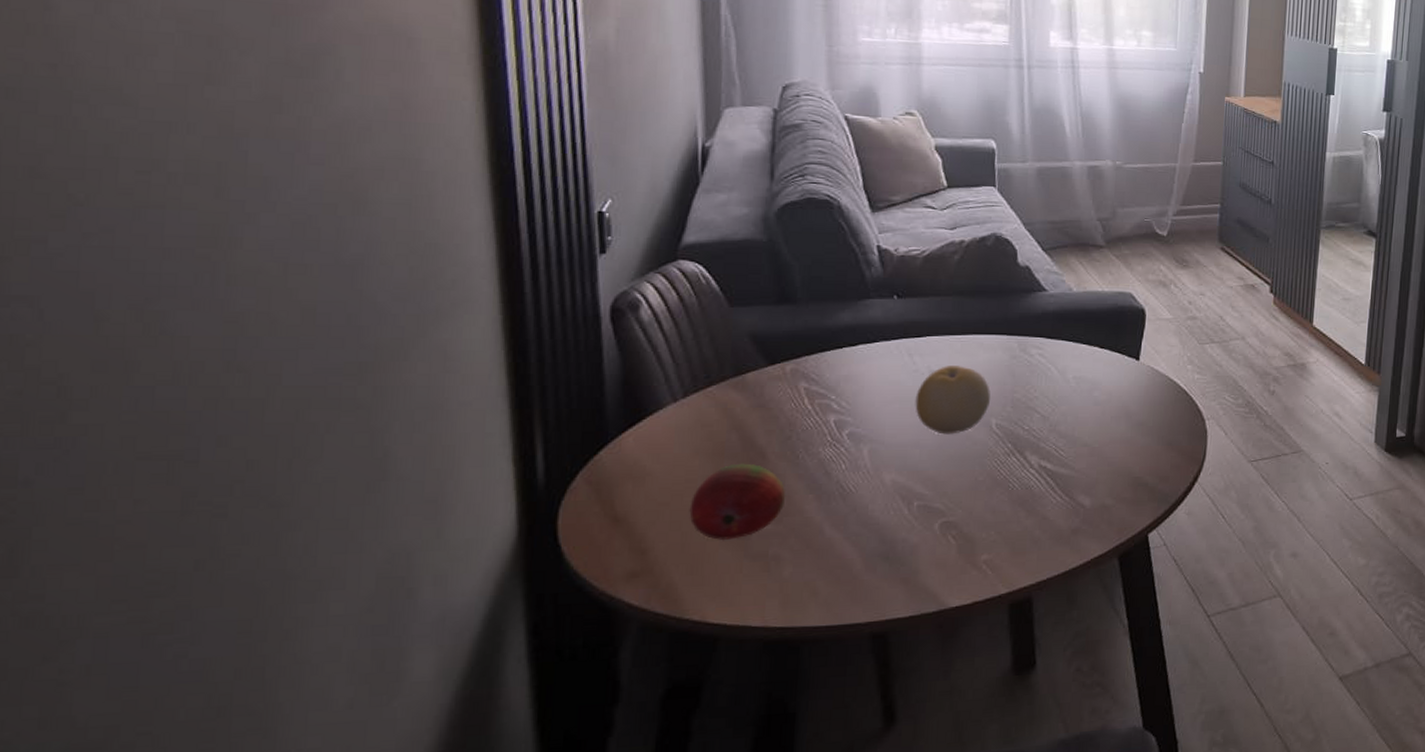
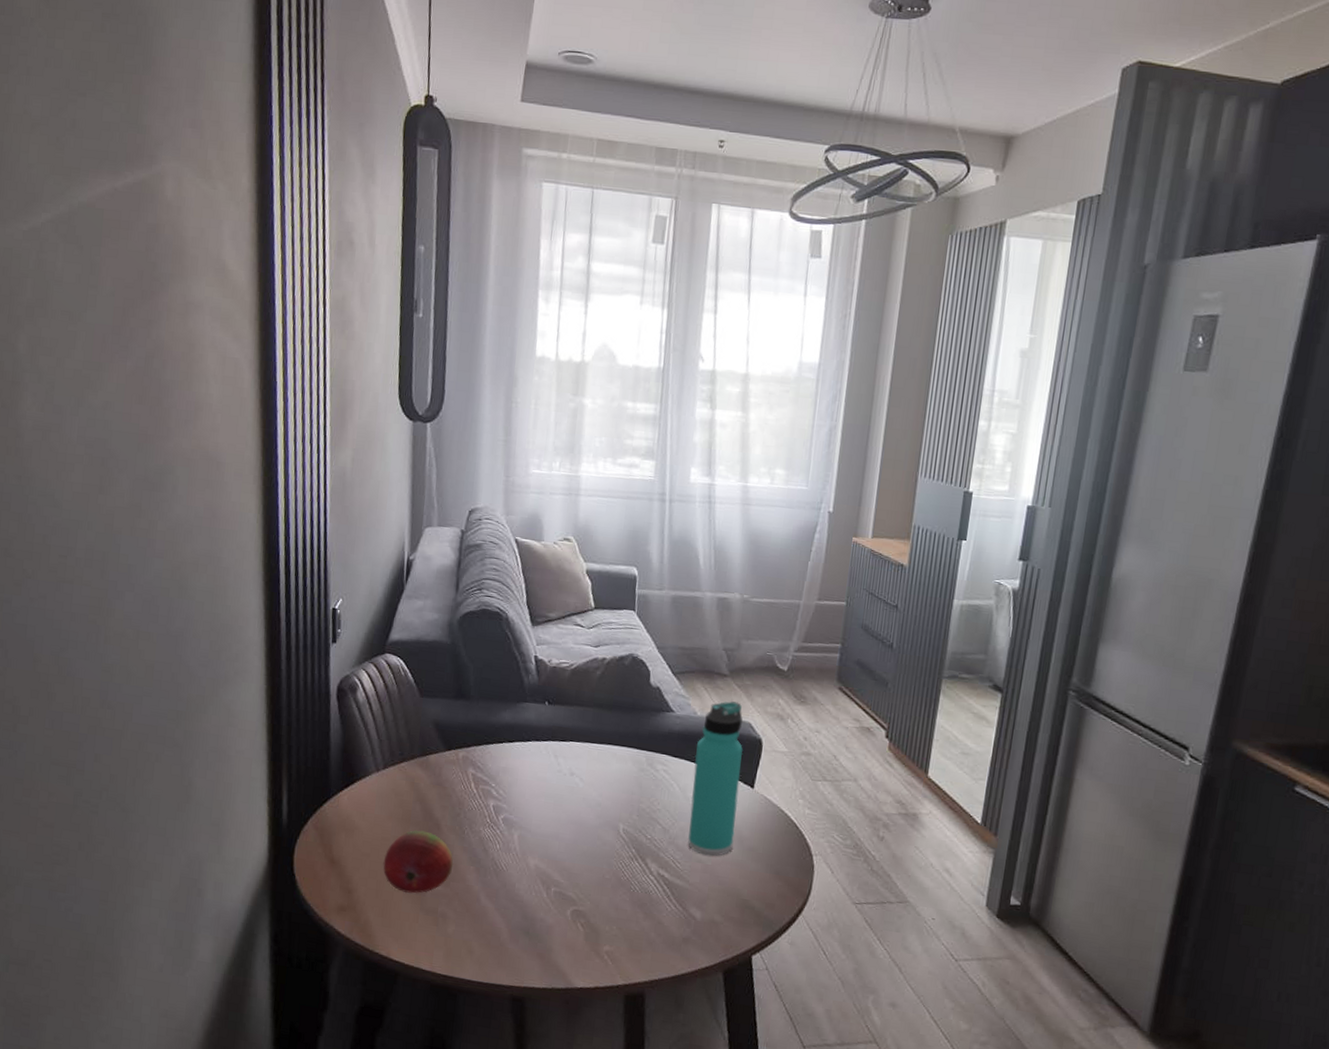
fruit: present [915,366,991,435] -> none [557,770,621,833]
thermos bottle: none [1070,273,1126,438] -> present [687,701,743,856]

